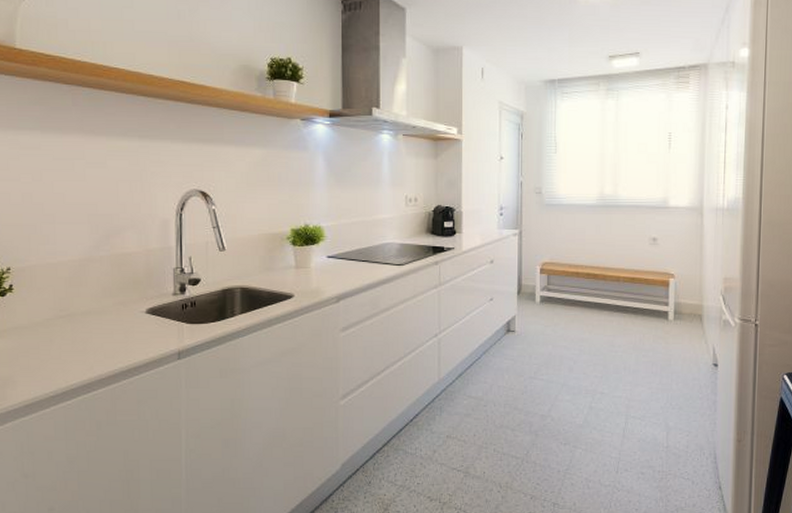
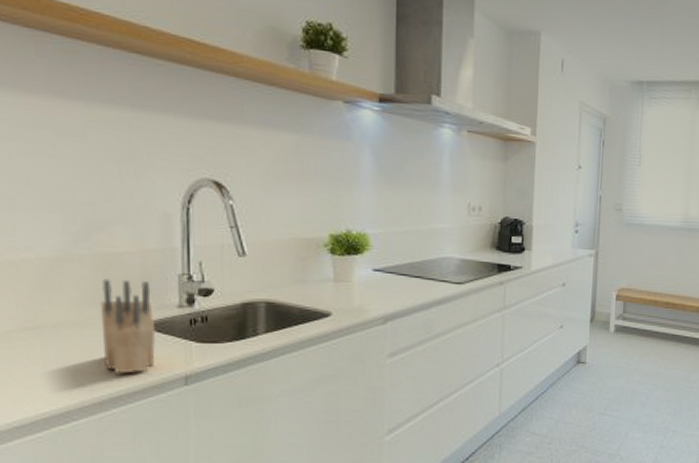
knife block: none [115,274,157,351] -> present [100,278,157,374]

